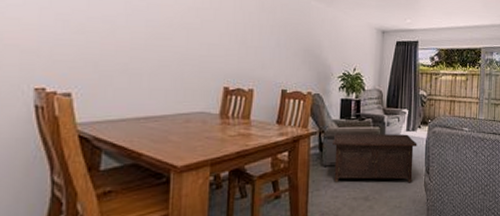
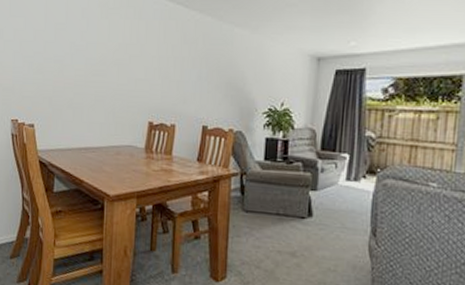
cabinet: present [333,133,417,183] -> none [255,176,361,245]

